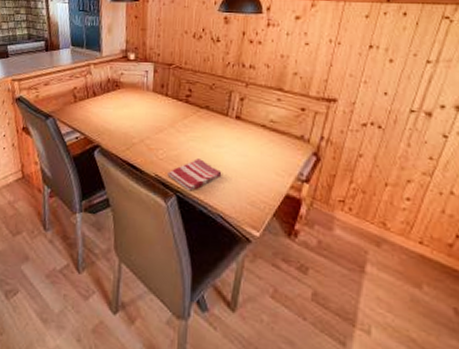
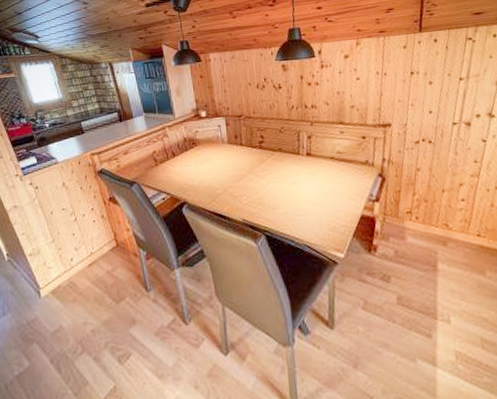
dish towel: present [167,159,222,191] -> none [253,197,303,229]

